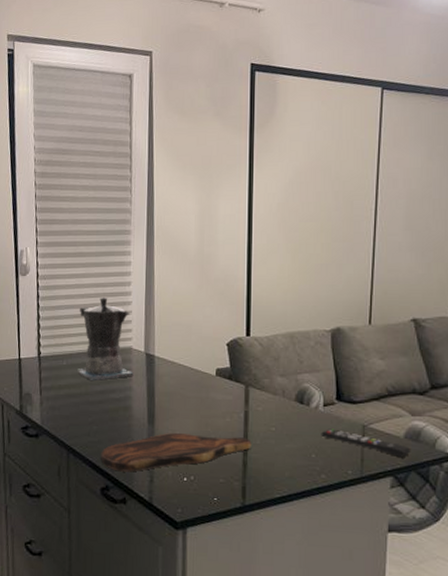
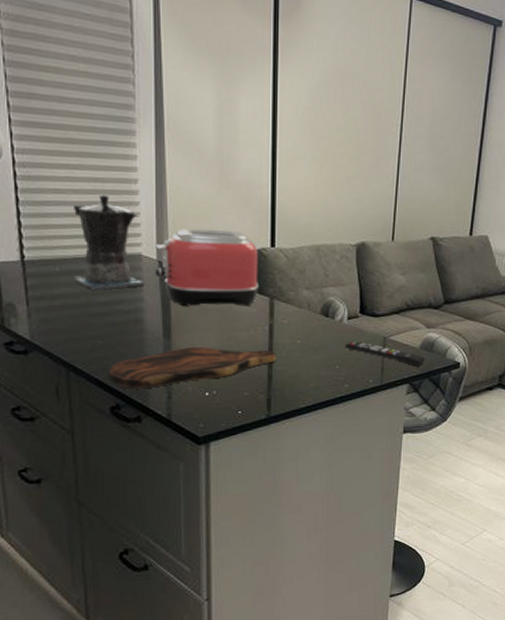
toaster: none [143,322,235,395] -> present [155,228,260,307]

